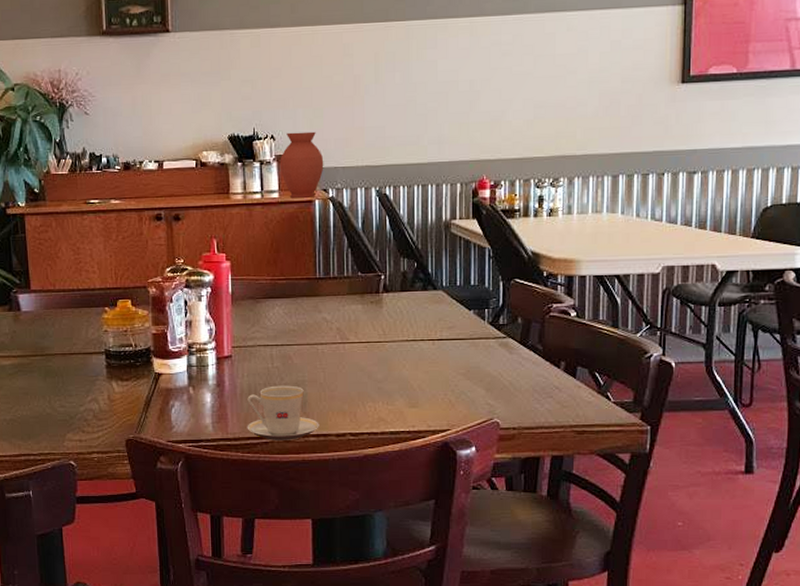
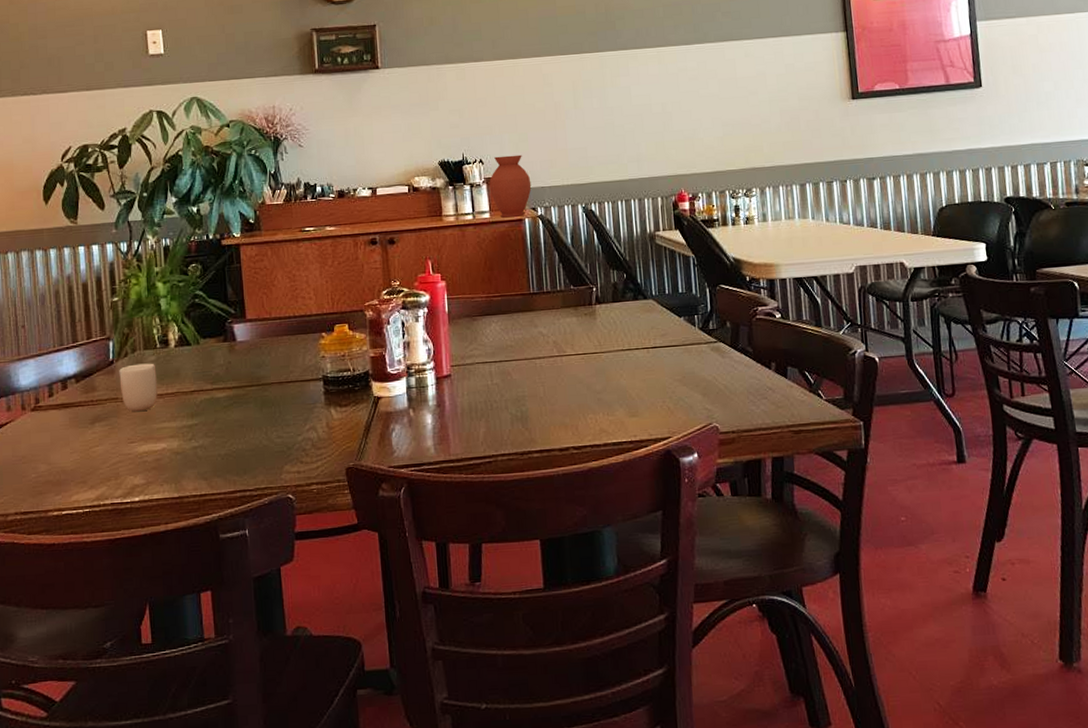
teacup: present [247,385,319,440] -> none [468,401,542,460]

